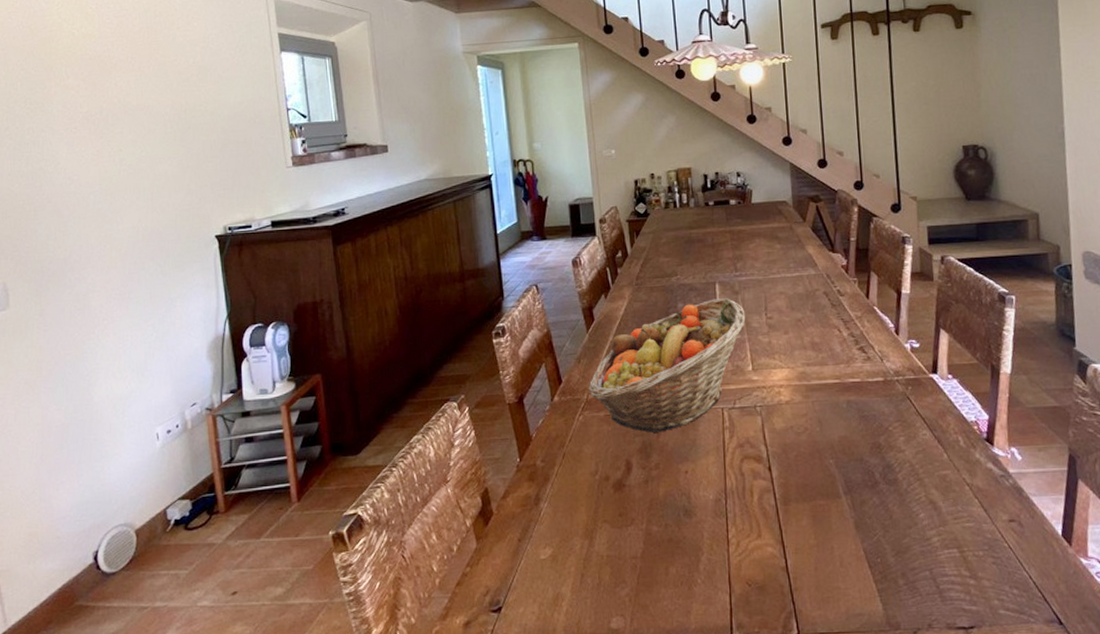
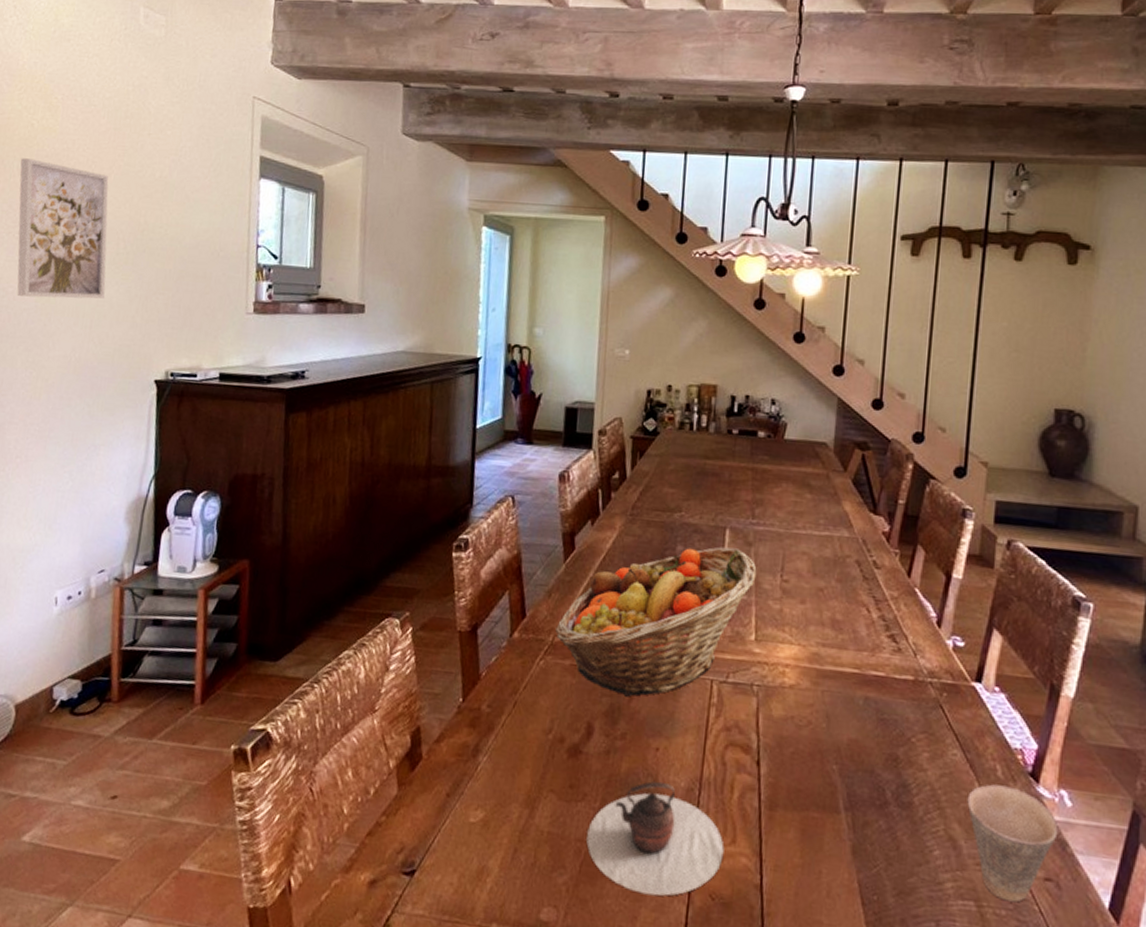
wall art: none [67,63,160,182] -> present [17,158,109,299]
teapot: none [639,499,753,592] -> present [586,781,725,896]
cup: none [939,452,1014,544] -> present [967,784,1058,903]

